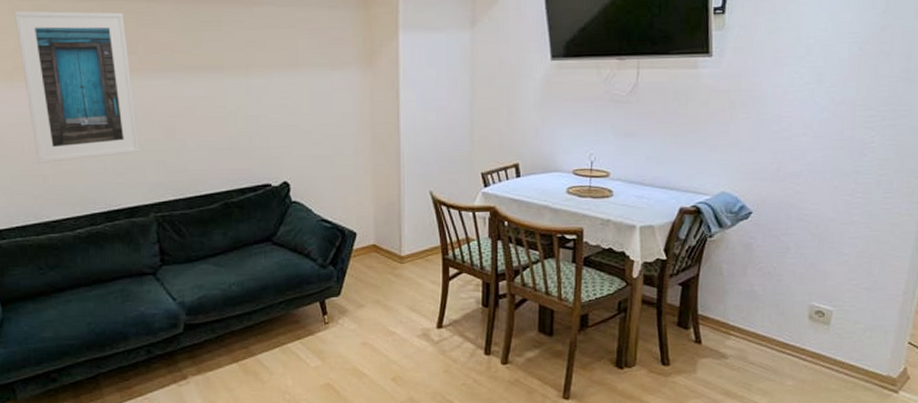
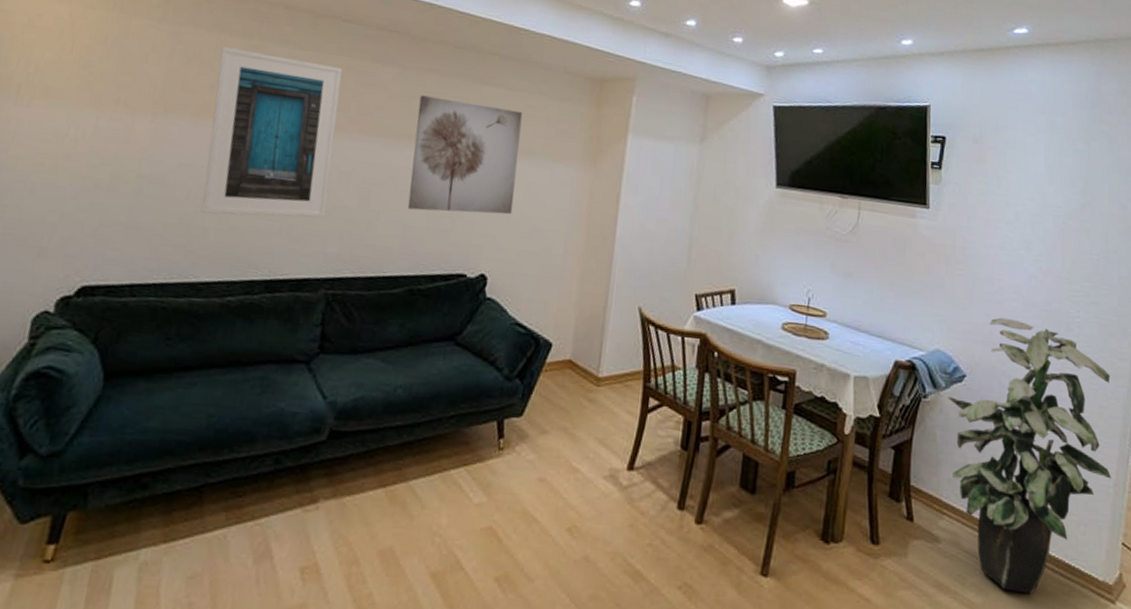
wall art: none [198,25,302,134] -> present [407,95,523,215]
indoor plant: none [734,153,905,393] -> present [948,317,1112,595]

